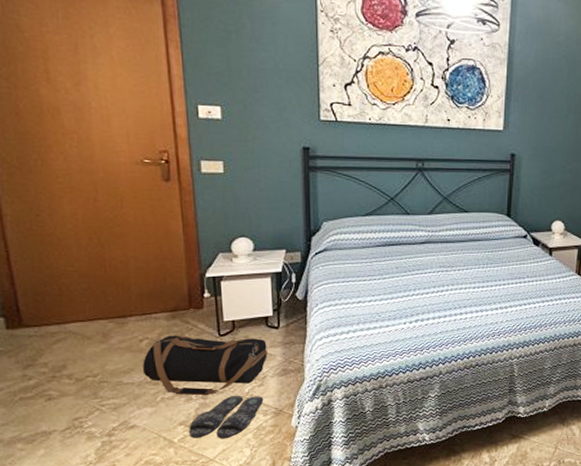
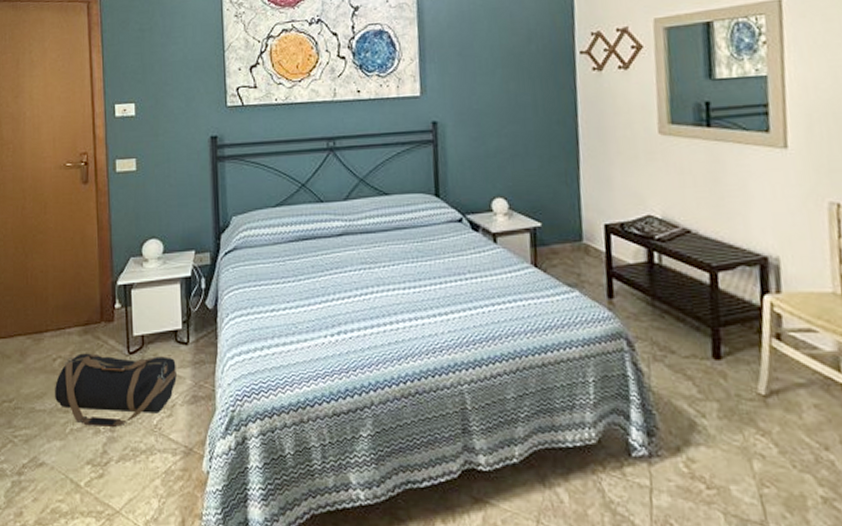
slippers: present [189,395,264,439] -> none [96,427,173,485]

